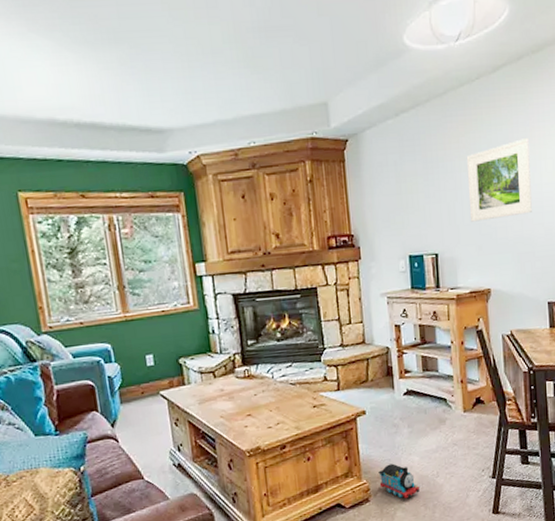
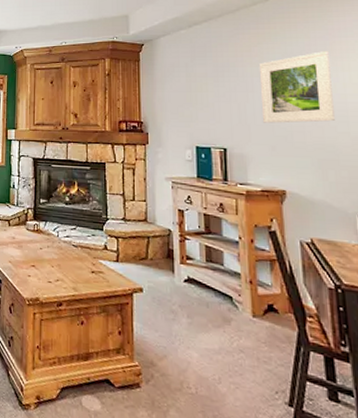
toy train: present [378,463,420,499] -> none [152,352,197,398]

